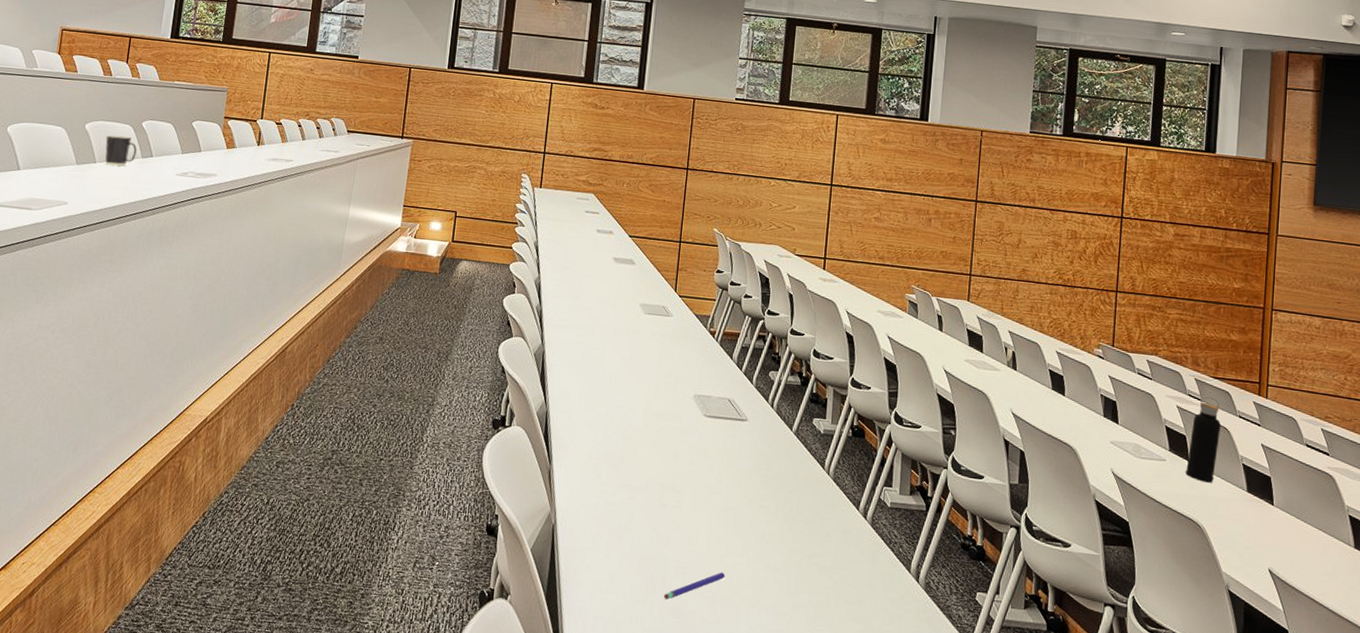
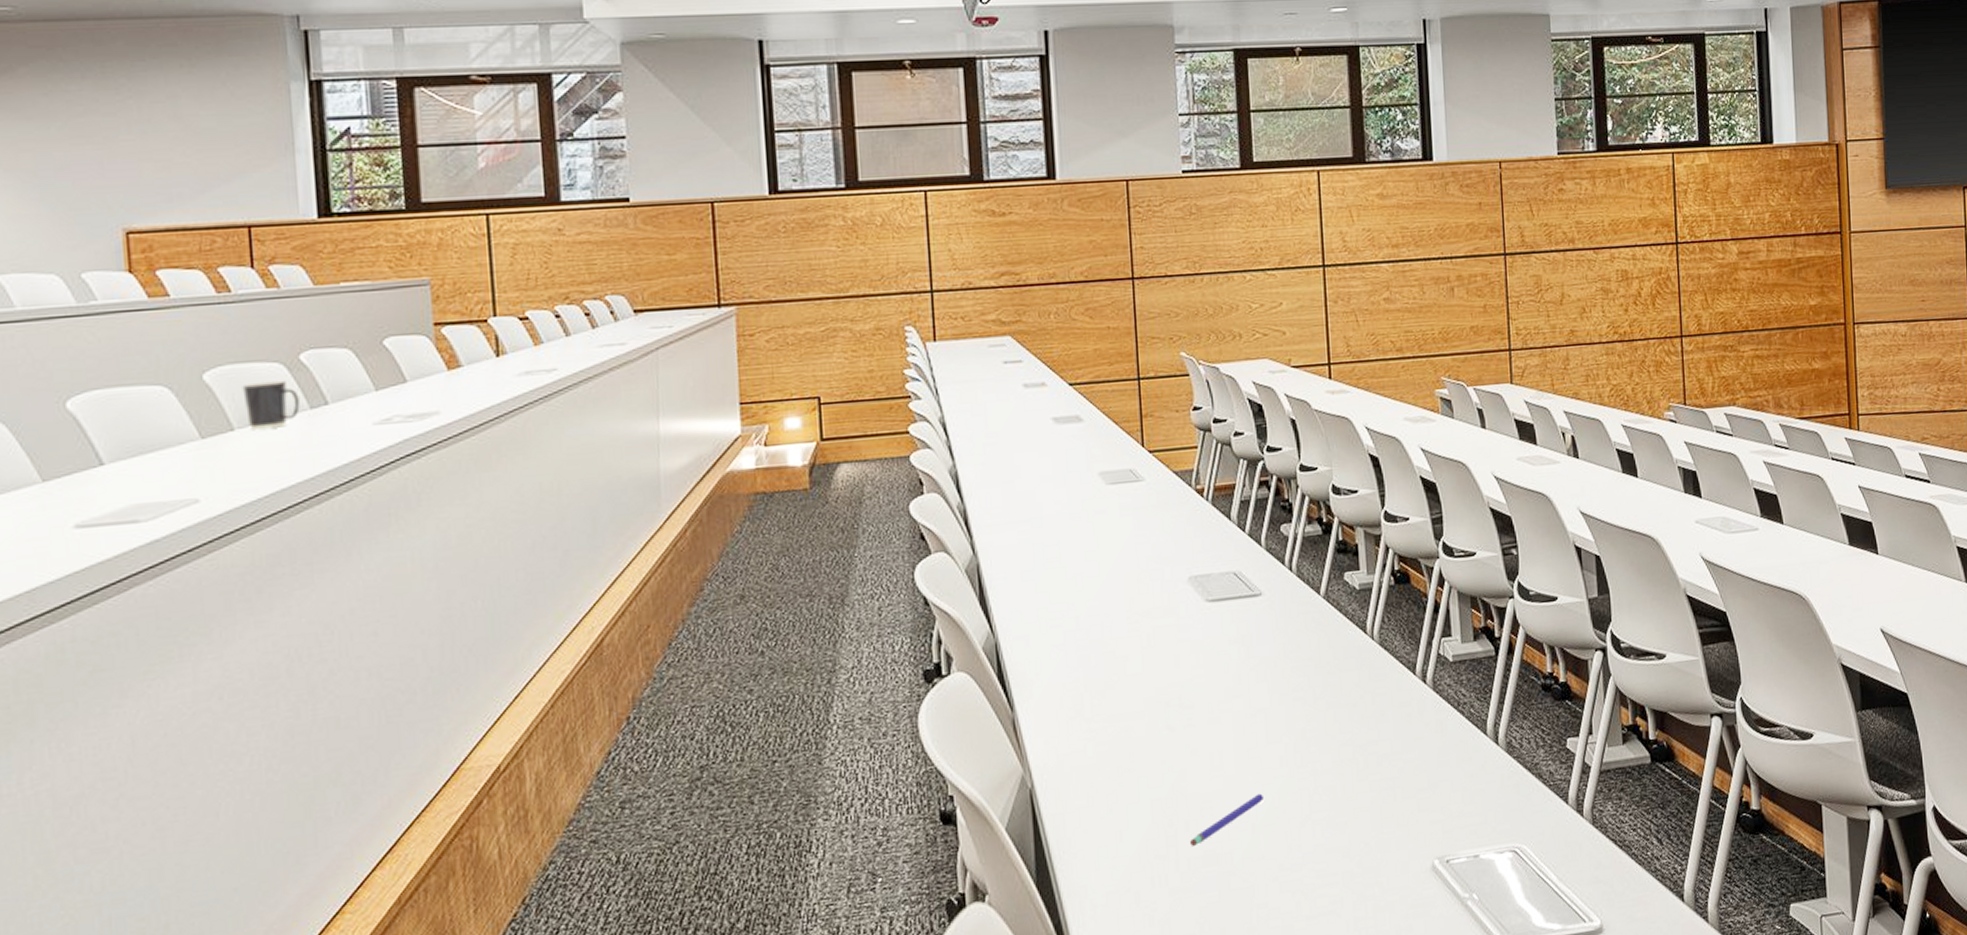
water bottle: present [1186,396,1221,484] -> none [1781,442,1814,546]

